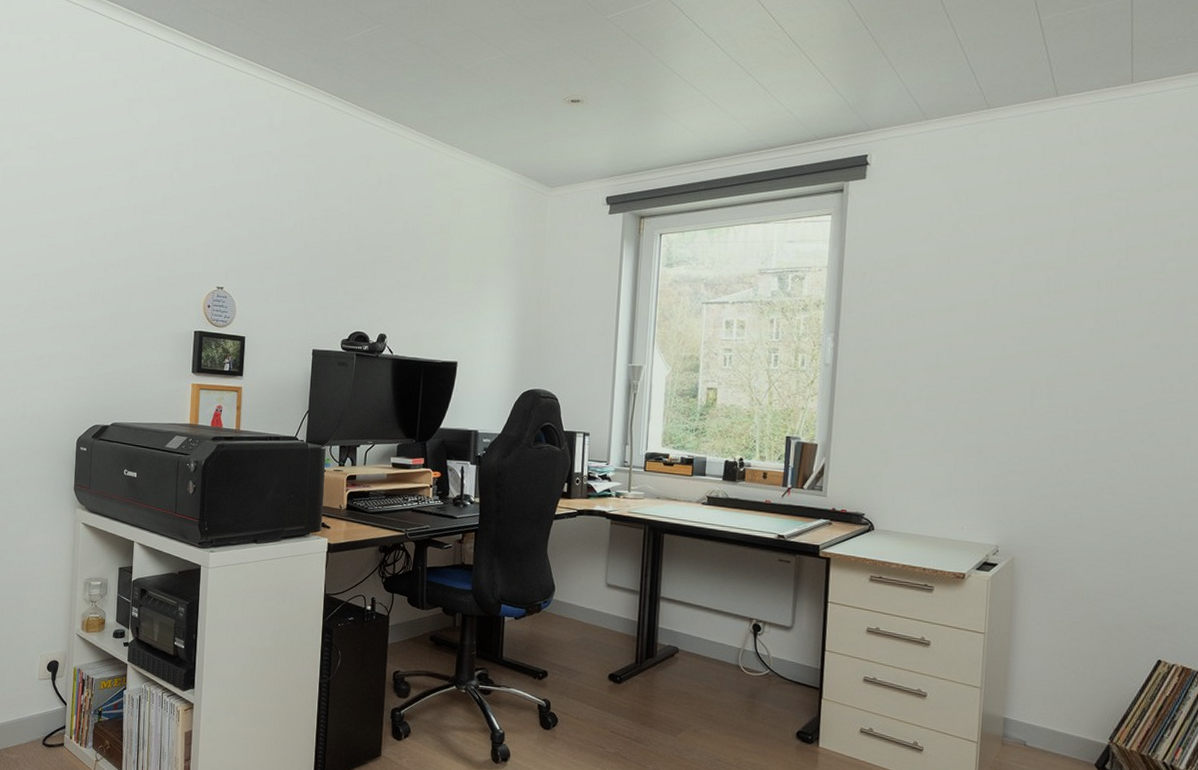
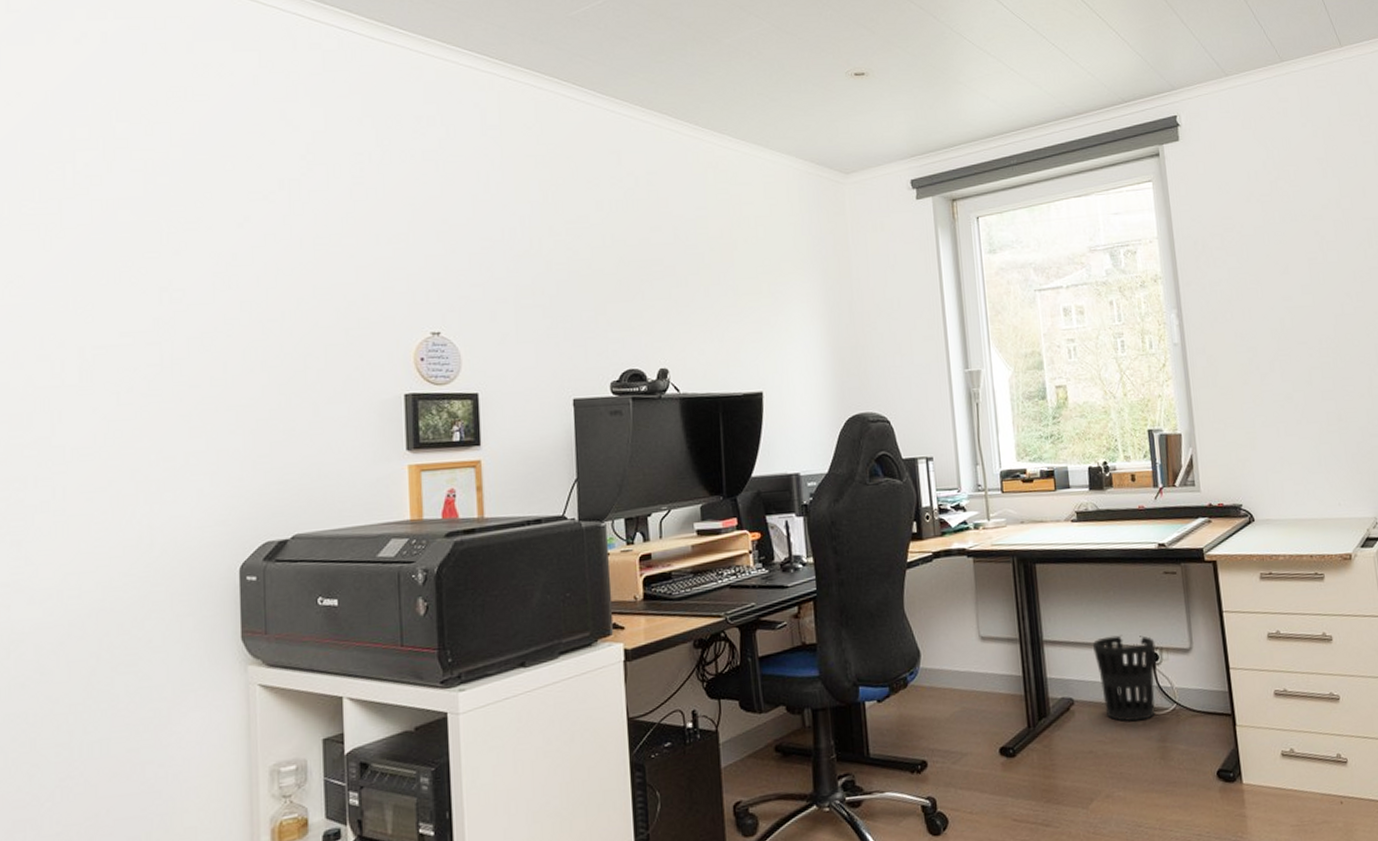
wastebasket: none [703,603,760,678] -> present [1093,635,1156,722]

